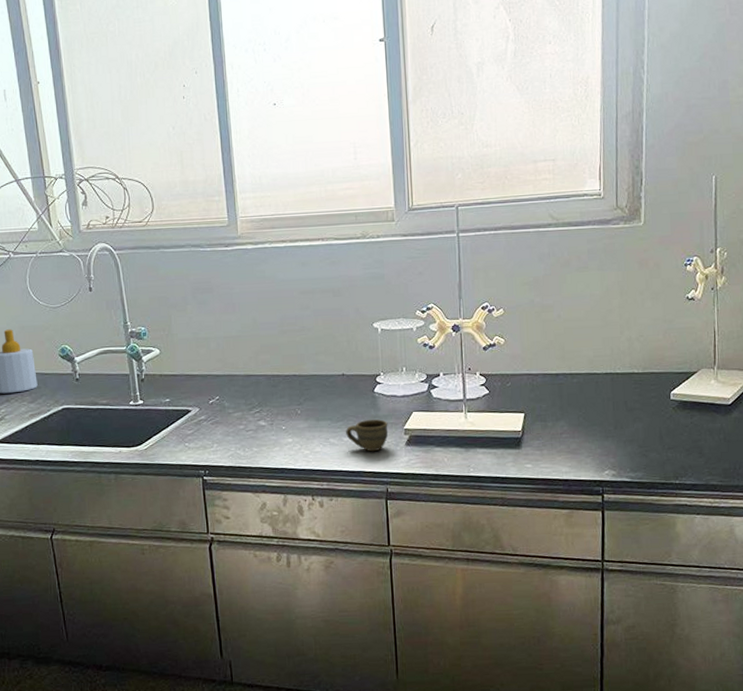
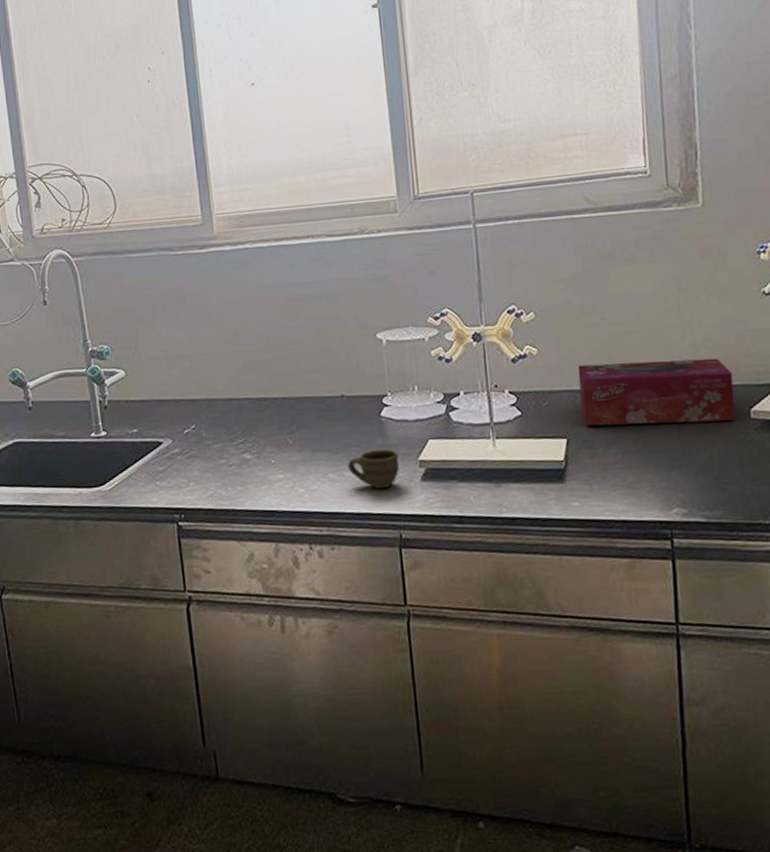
tissue box: none [536,350,659,403] -> present [577,358,735,426]

